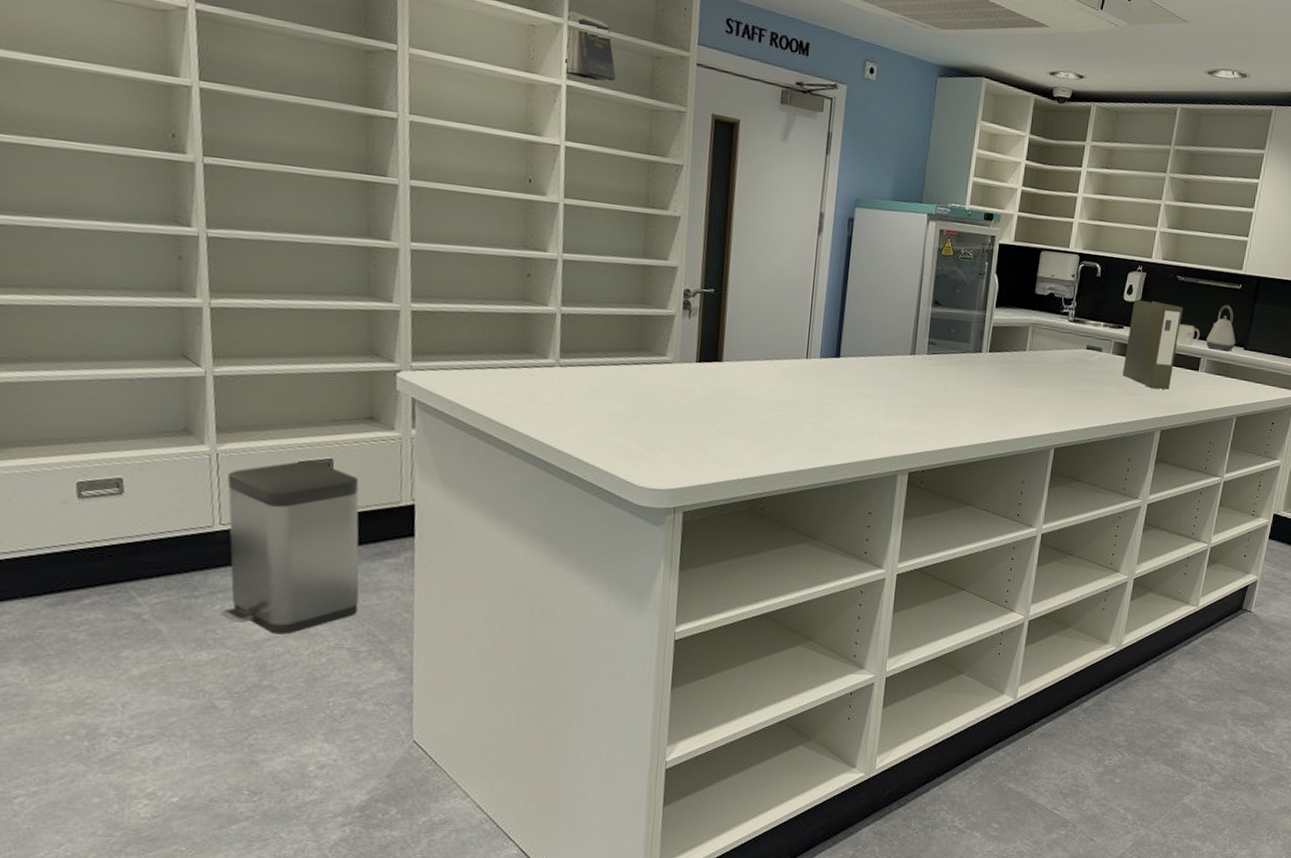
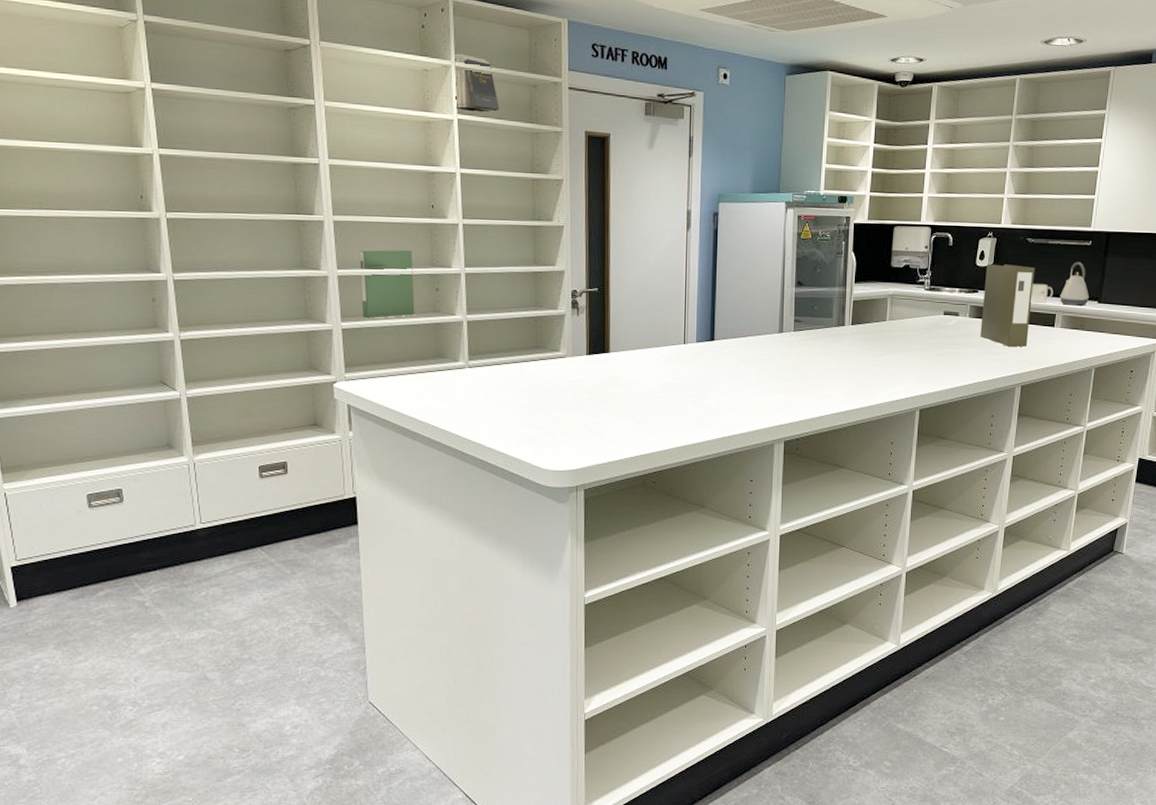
pedal bin: present [220,461,359,634] -> none [204,465,316,614]
binder: none [437,222,502,302] -> present [359,250,415,318]

